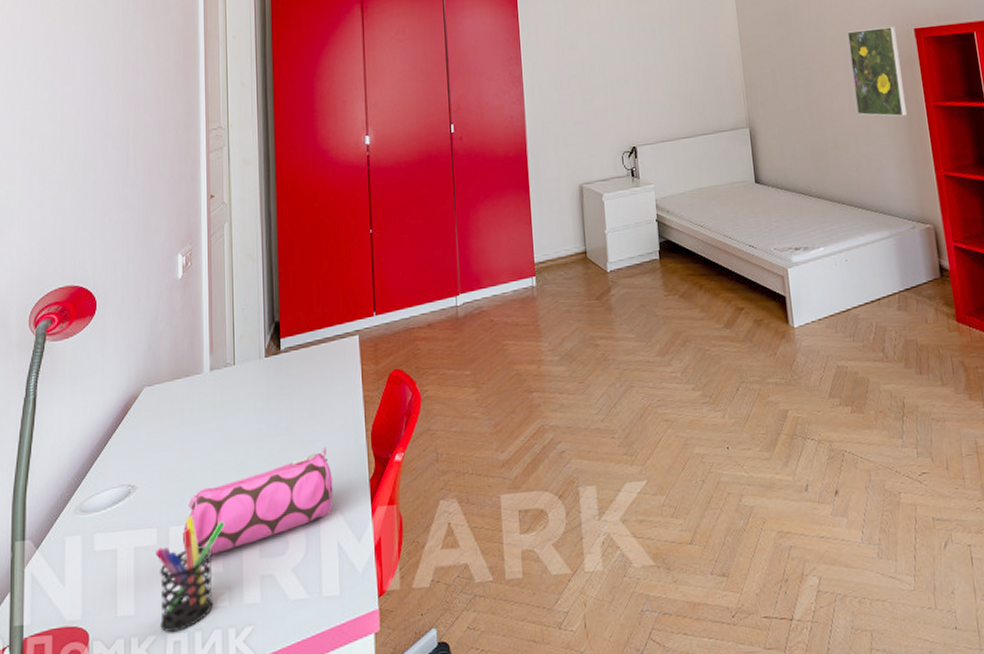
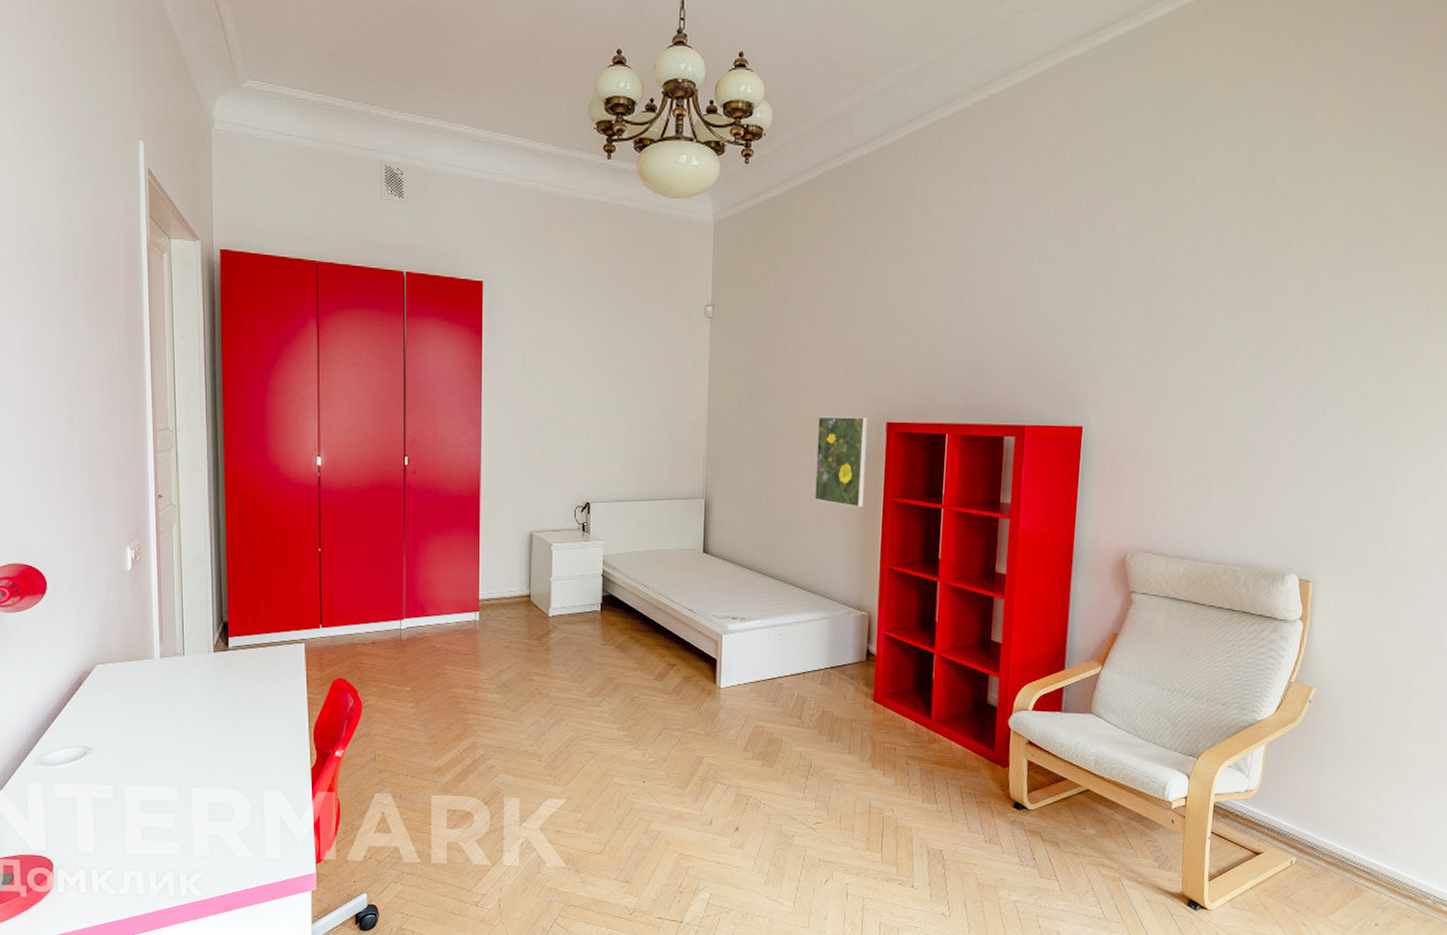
pen holder: present [156,516,226,632] -> none [112,779,177,869]
pencil case: present [183,447,333,559] -> none [137,737,277,813]

